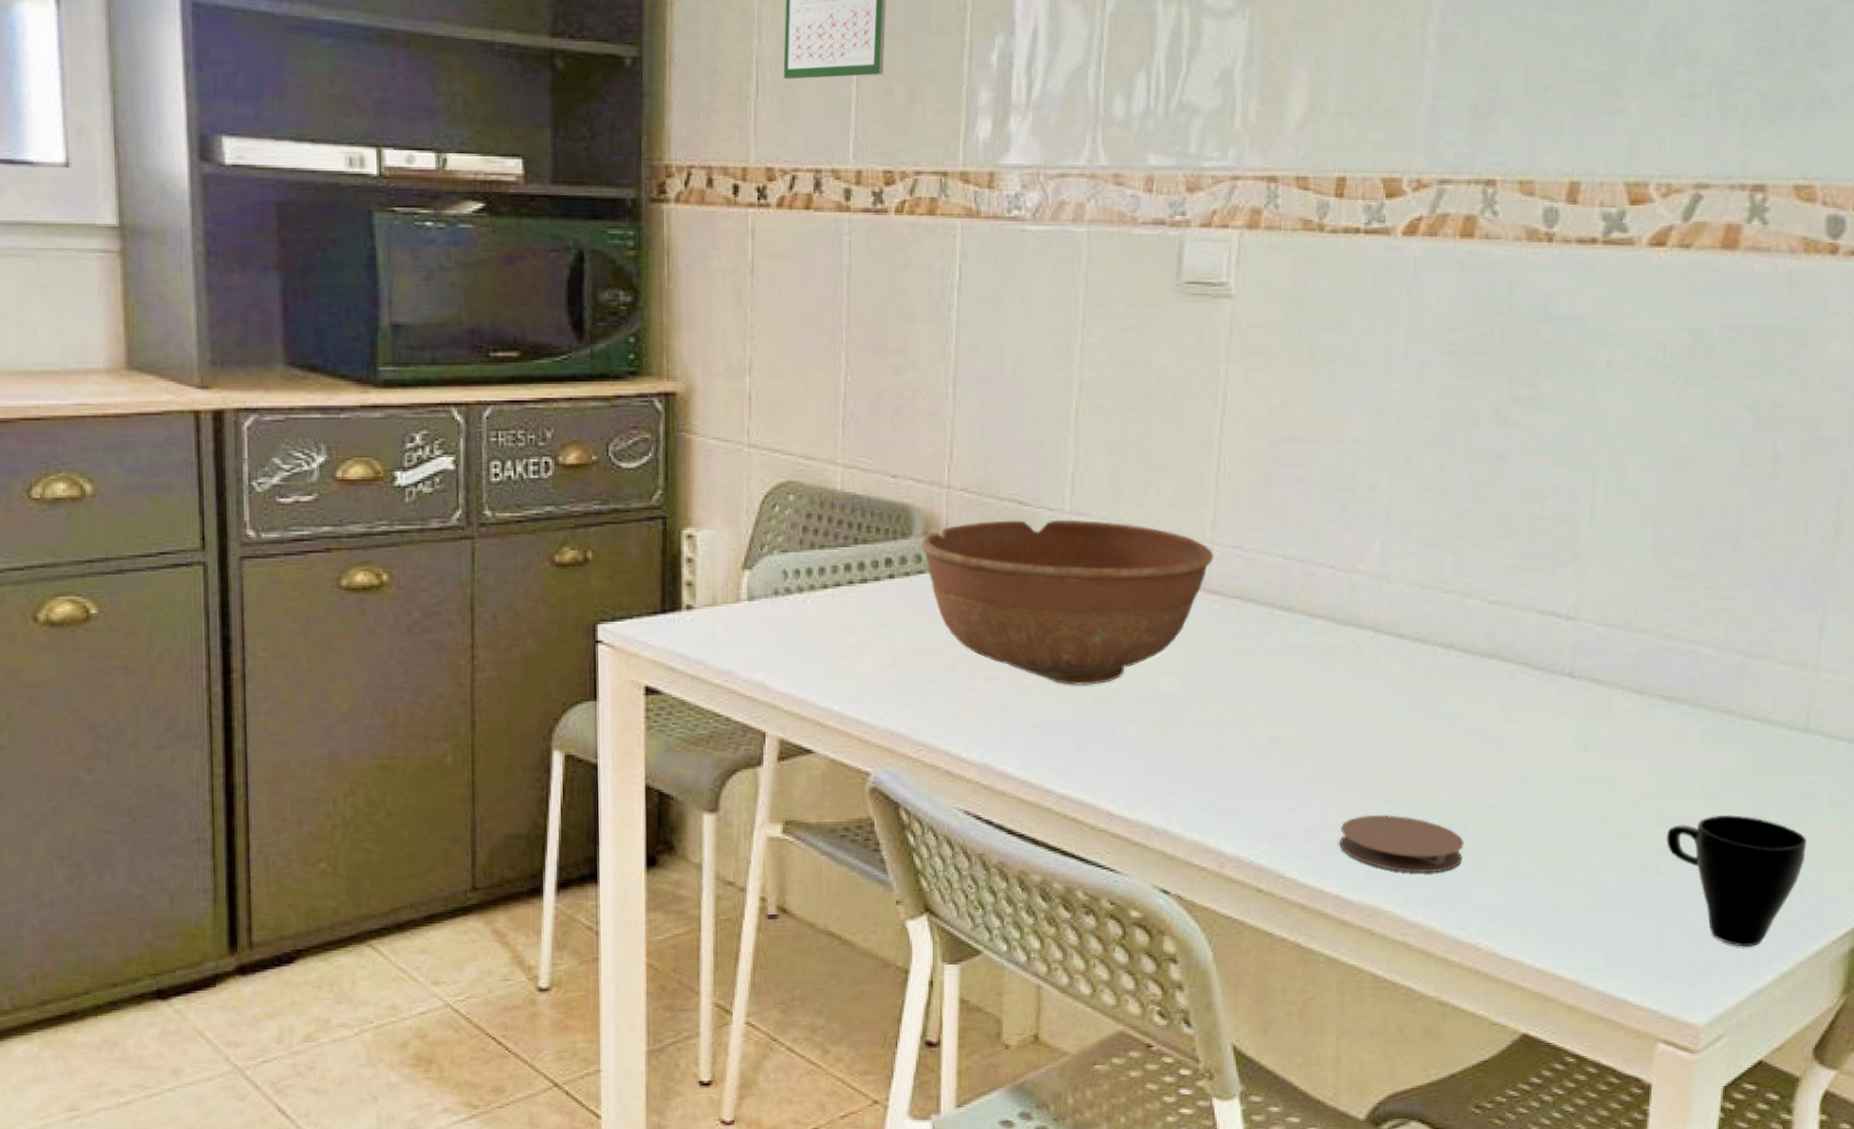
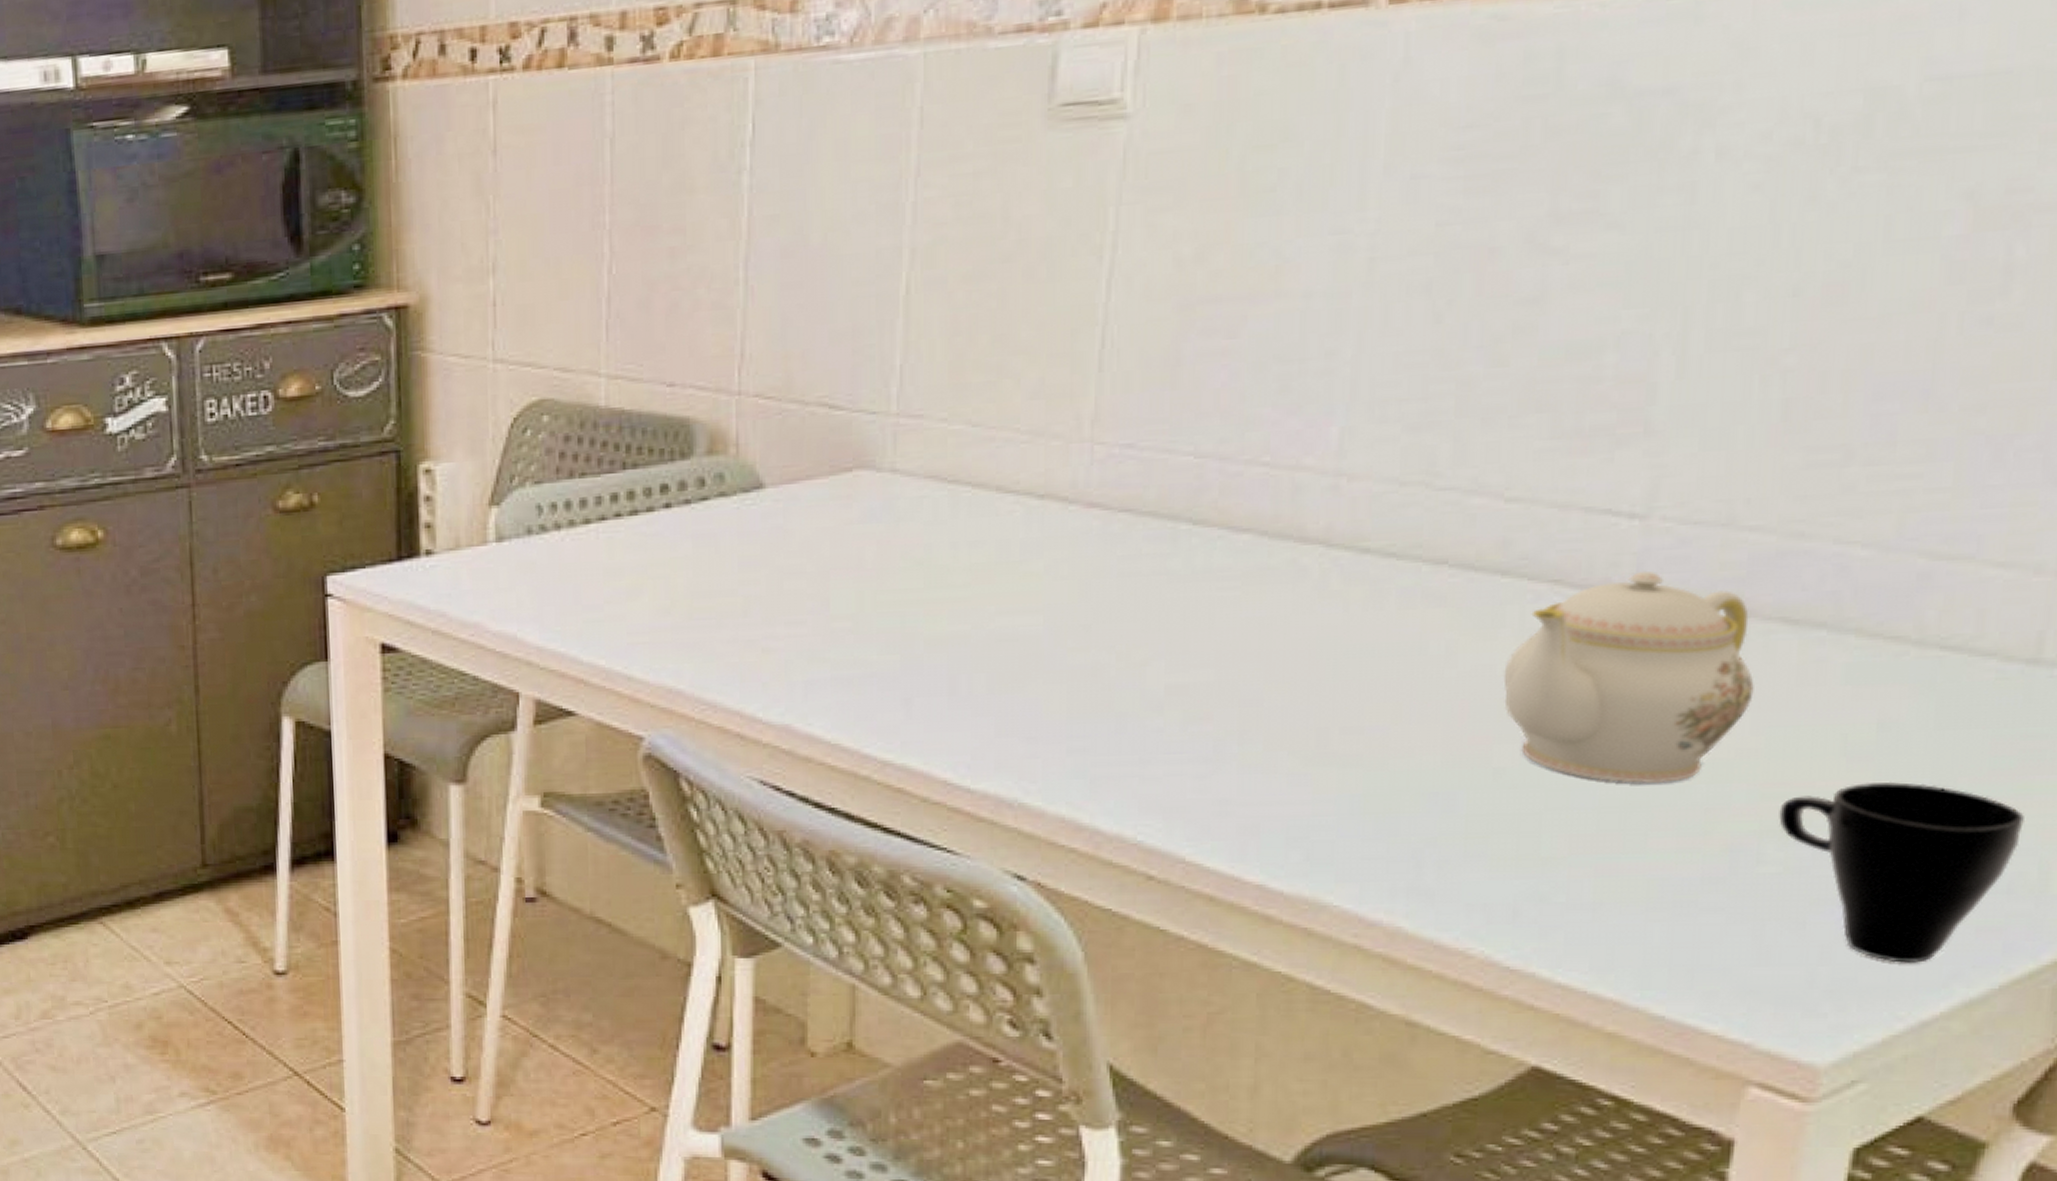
bowl: present [921,519,1213,686] -> none [704,422,1094,629]
coaster: present [1339,814,1464,874] -> none [1266,782,1452,859]
teapot: none [1493,658,1647,816] -> present [1503,570,1754,784]

